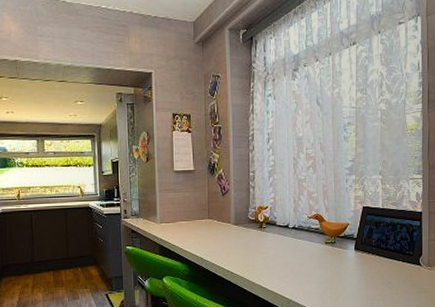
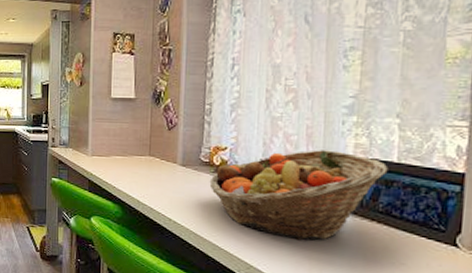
fruit basket: none [256,202,377,275] -> present [209,150,389,241]

